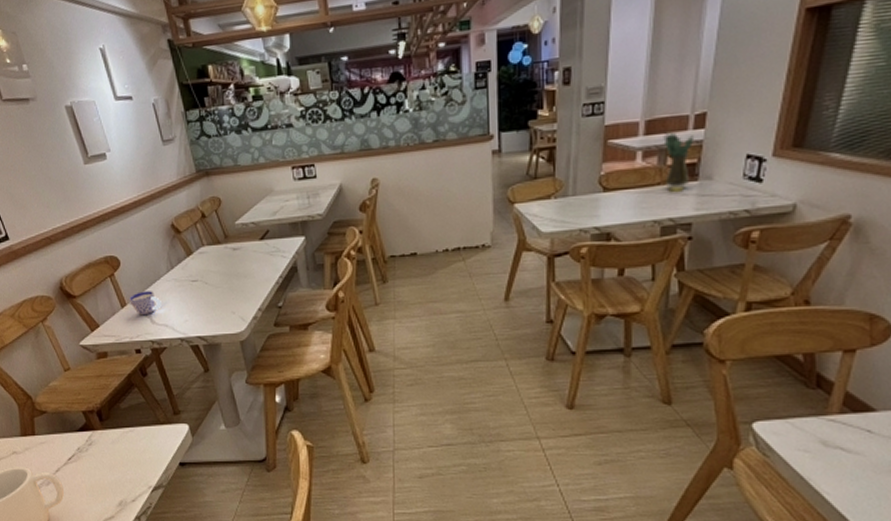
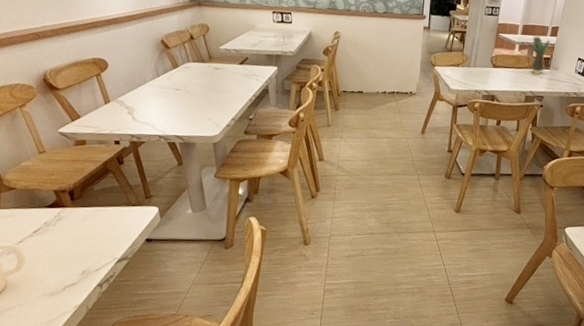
cup: present [128,291,162,316] -> none [112,92,145,113]

